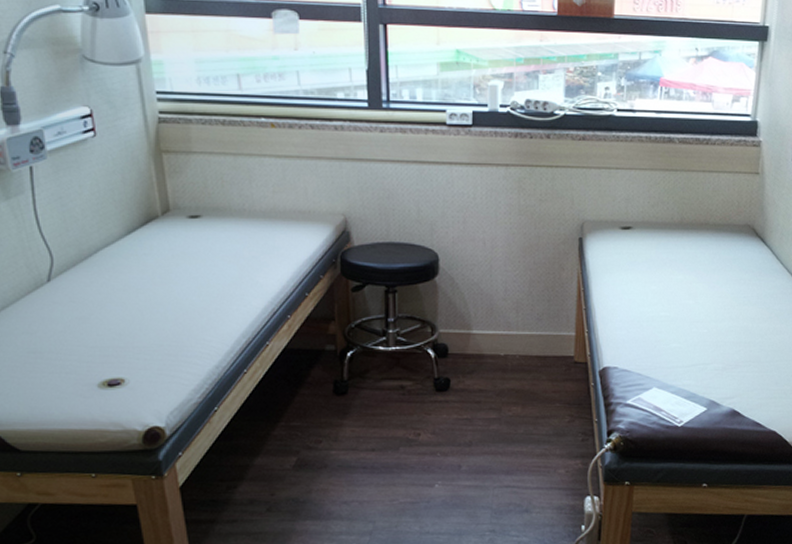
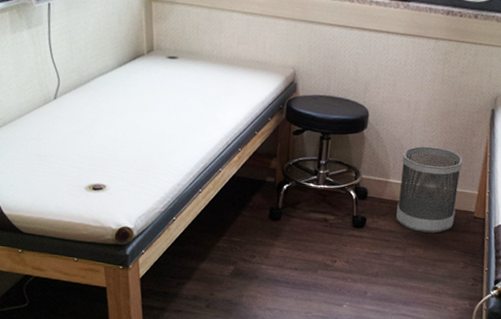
wastebasket: none [484,288,554,387] -> present [396,146,463,234]

